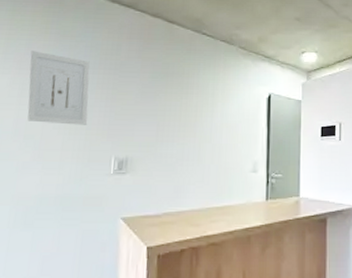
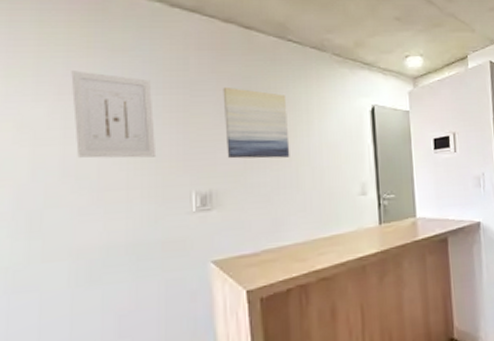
wall art: none [143,70,197,134] -> present [223,86,290,159]

